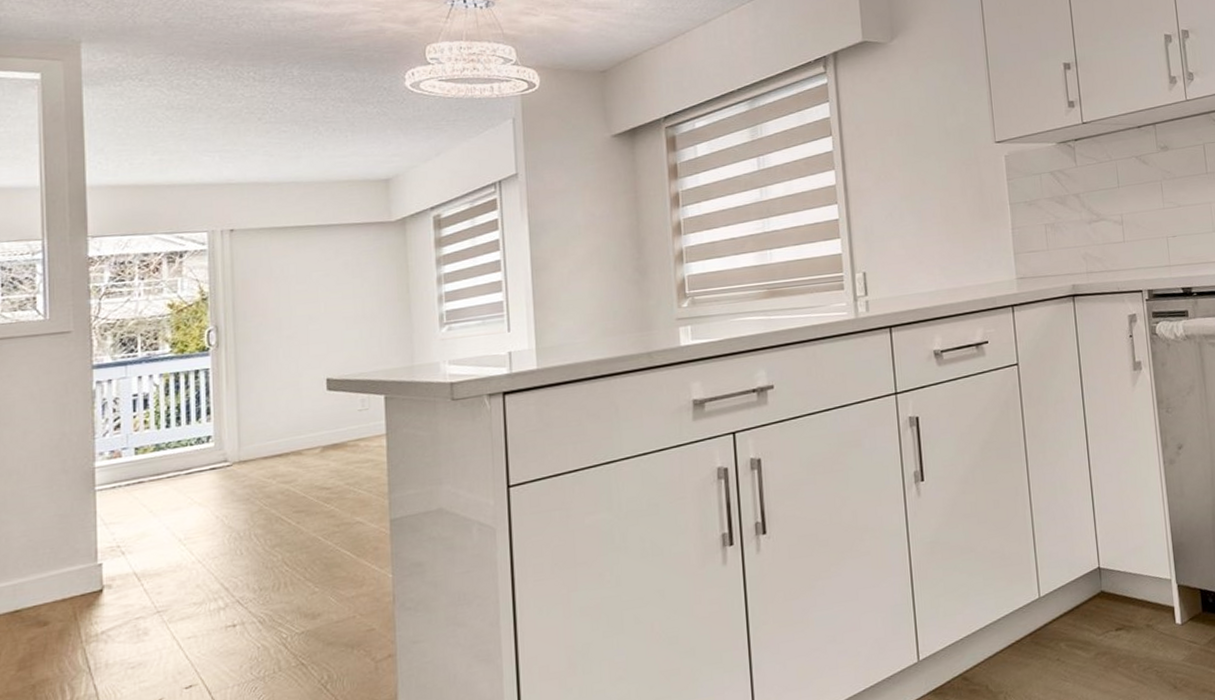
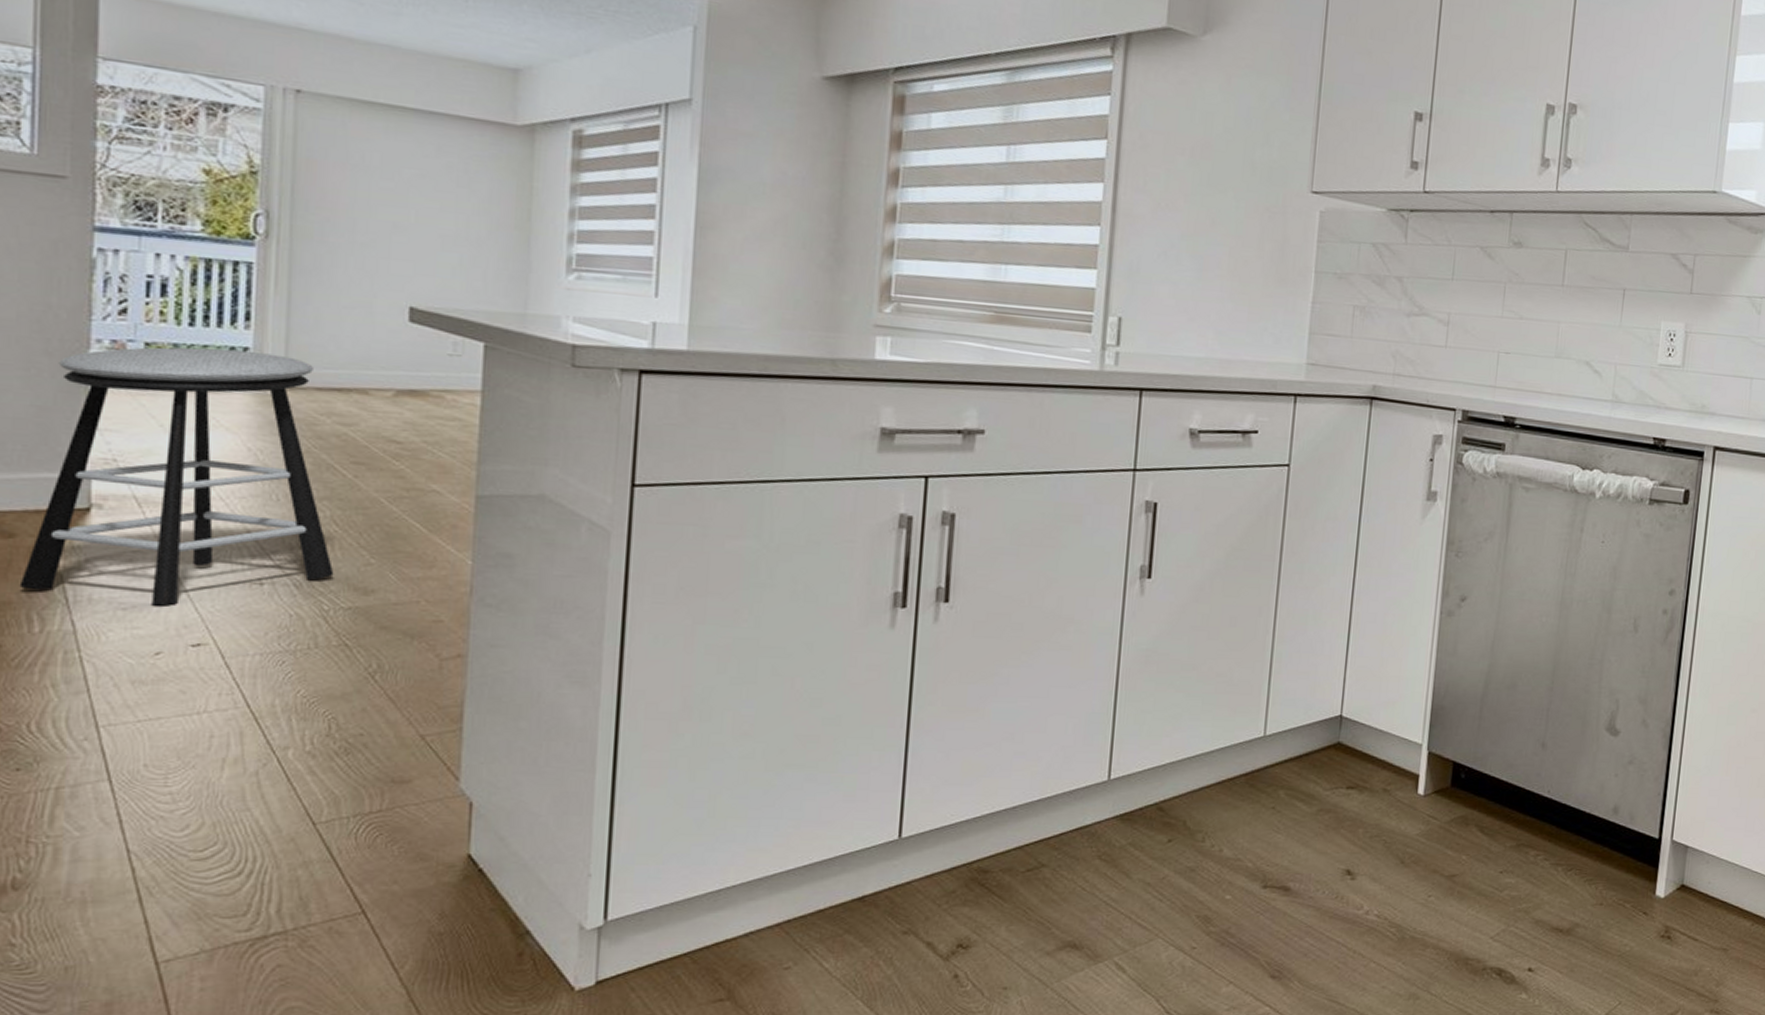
stool: none [53,437,289,666] -> present [19,347,334,606]

